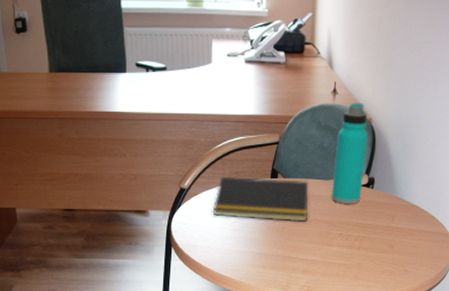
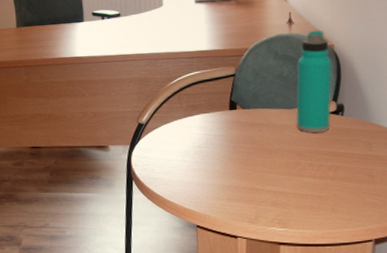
notepad: present [212,176,309,222] -> none [171,109,273,152]

